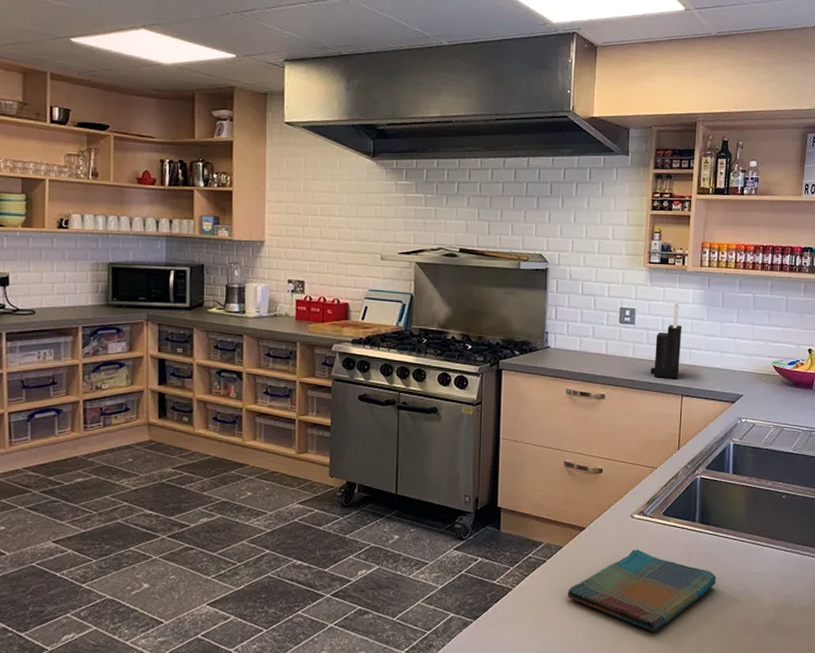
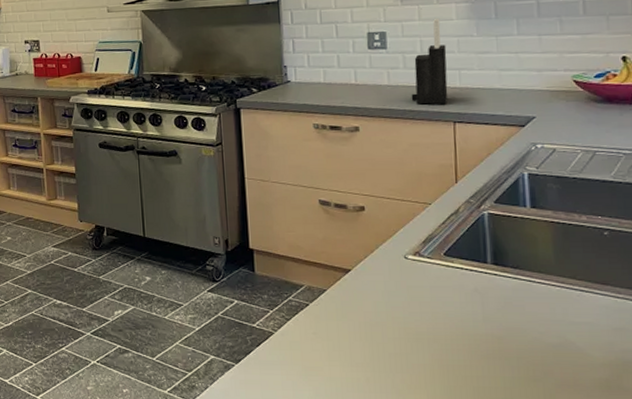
dish towel: present [567,549,716,632] -> none [336,293,522,385]

